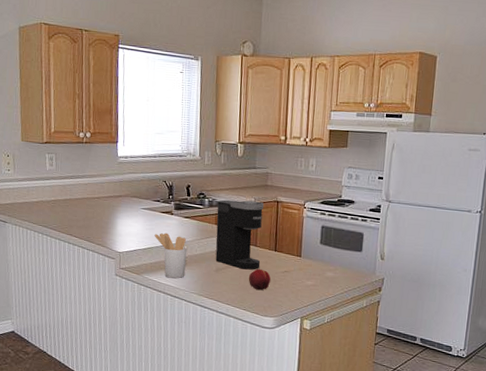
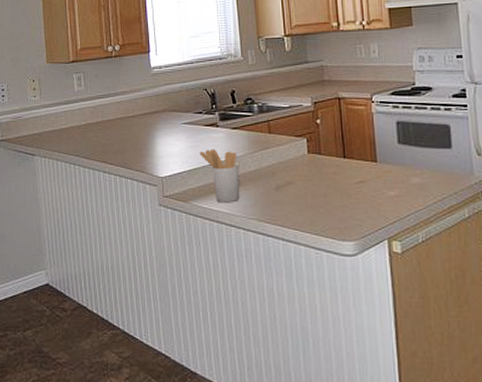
coffee maker: present [215,199,264,270] -> none [268,100,329,184]
fruit: present [248,268,271,291] -> none [316,181,343,209]

